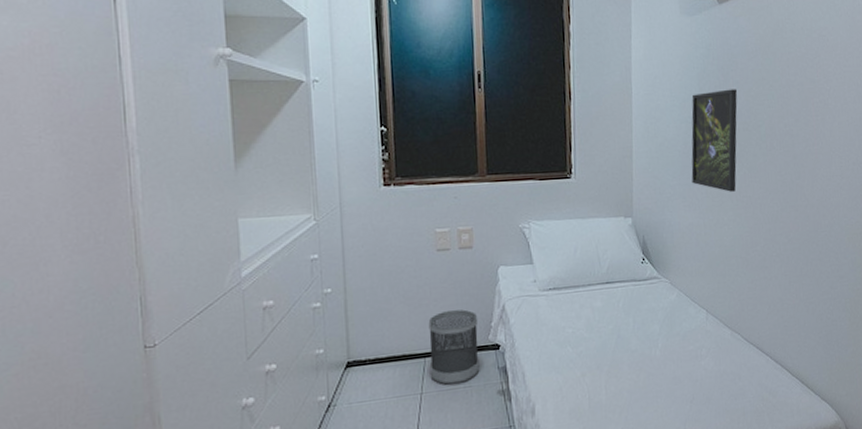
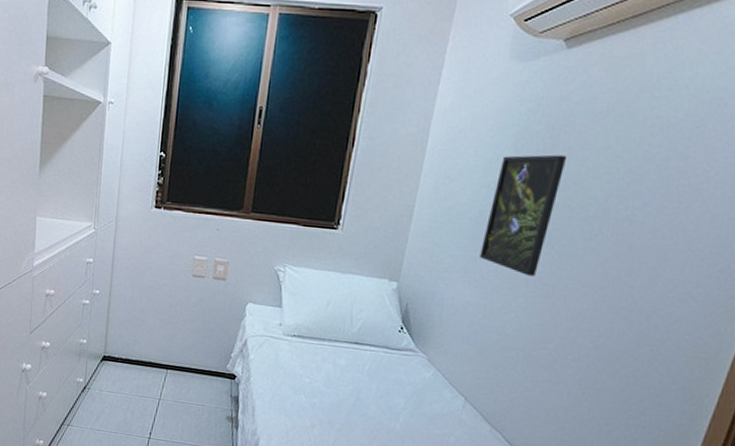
wastebasket: present [428,309,480,385] -> none [169,332,220,400]

